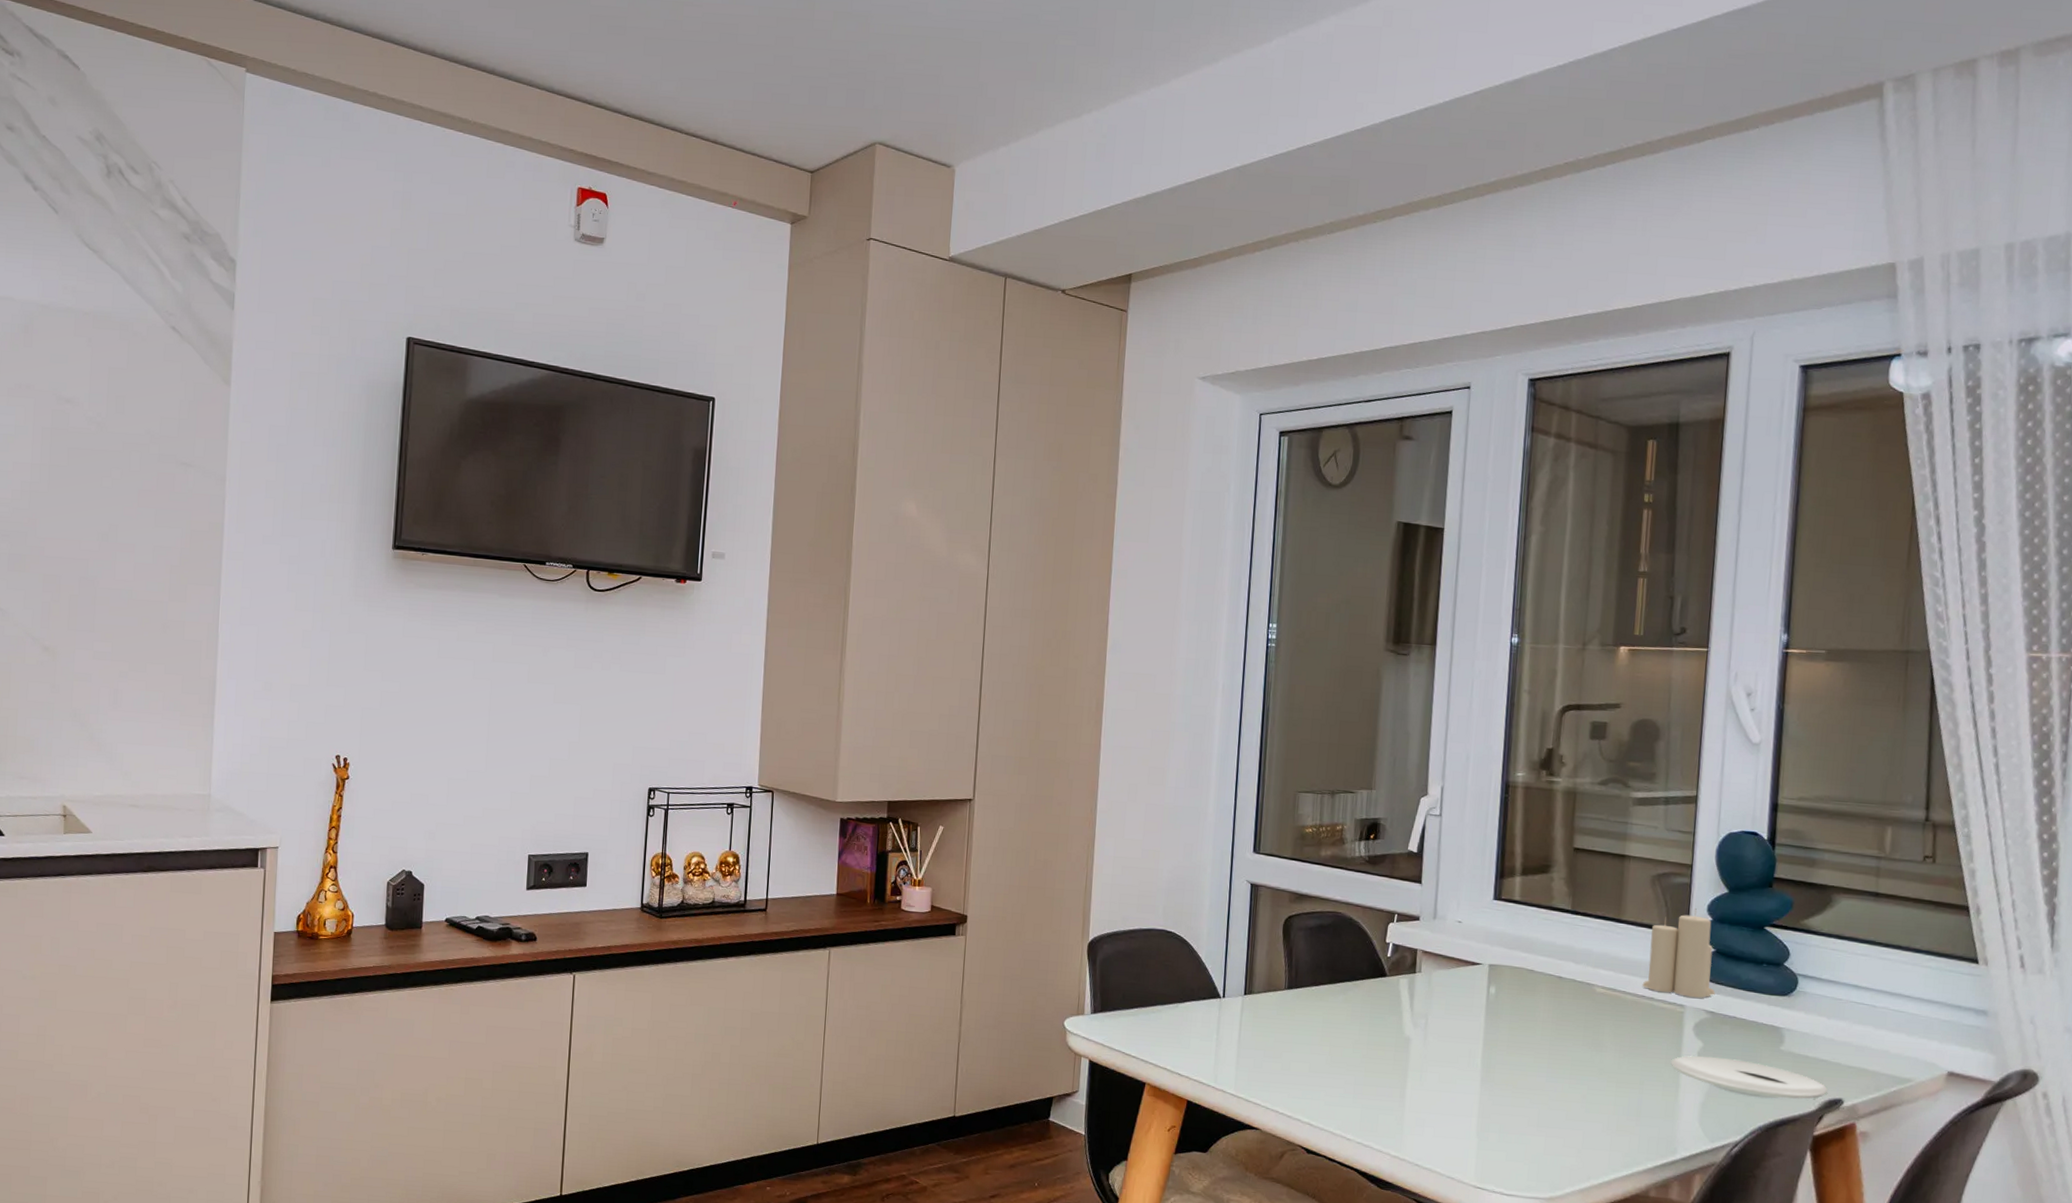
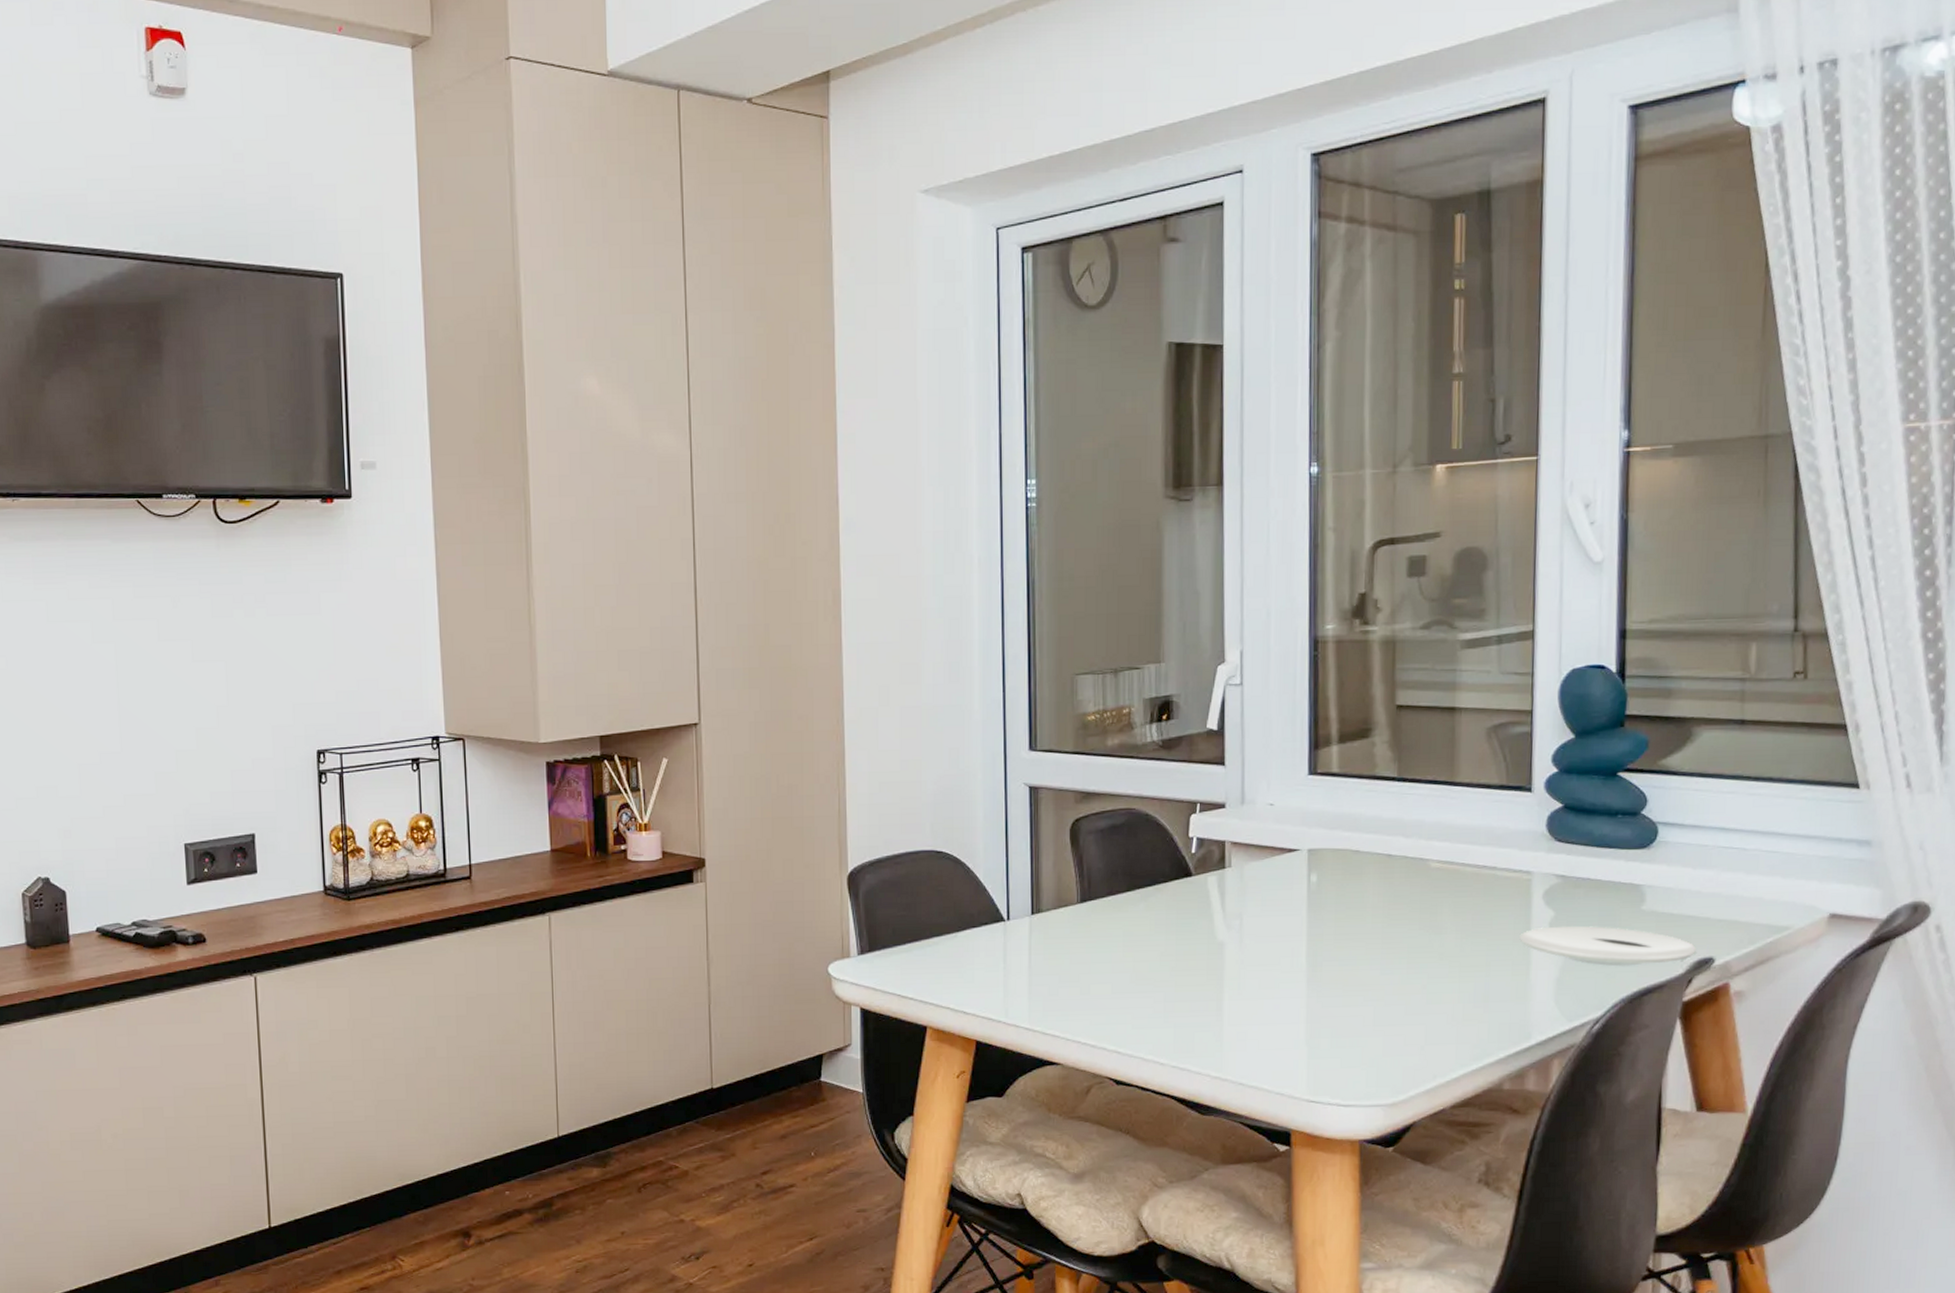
candle: present [1642,908,1716,998] -> none [1482,760,1566,862]

